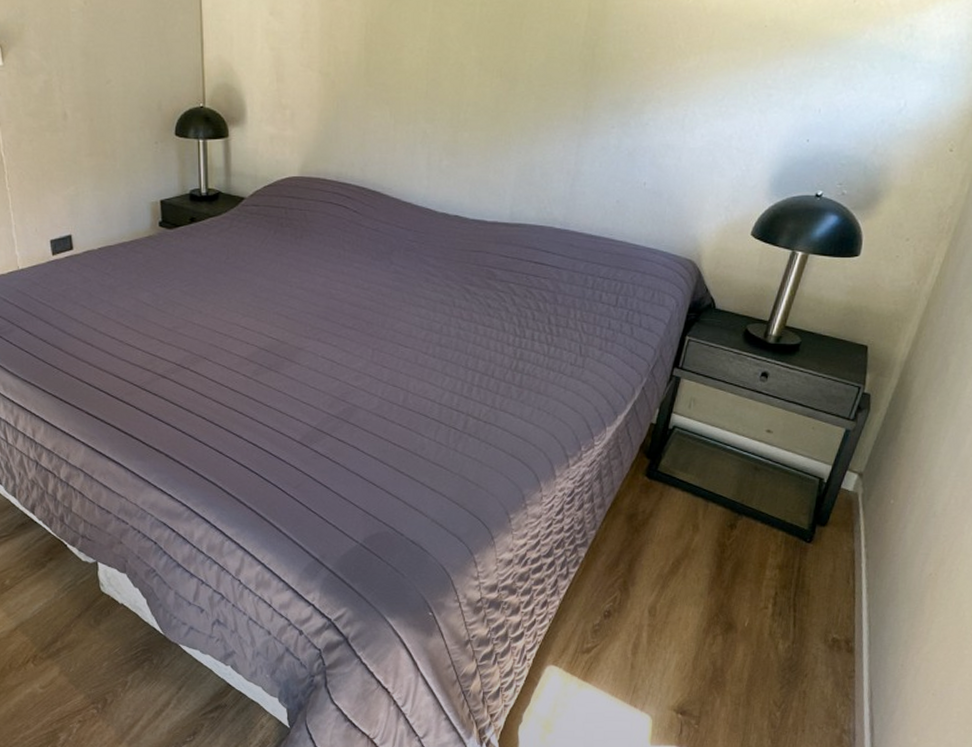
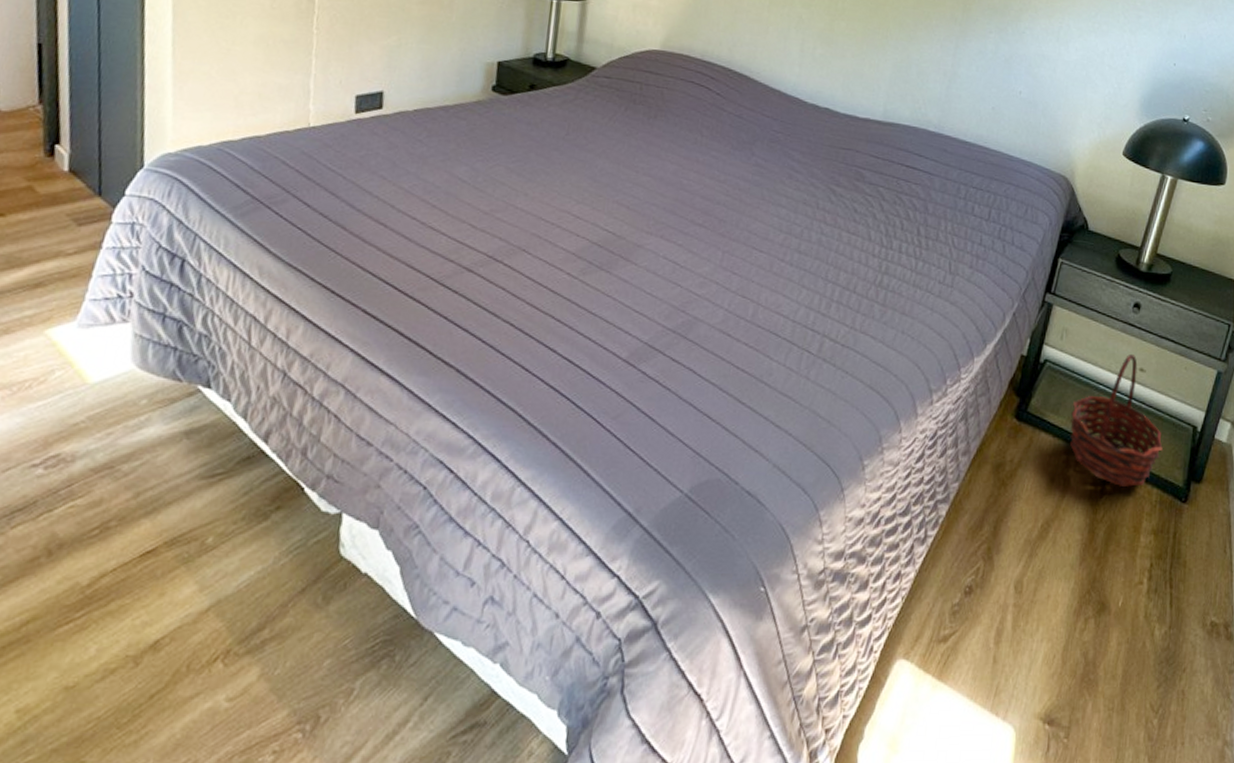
basket: none [698,417,789,530] -> present [1069,353,1163,487]

